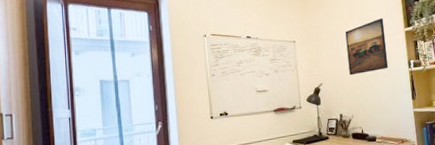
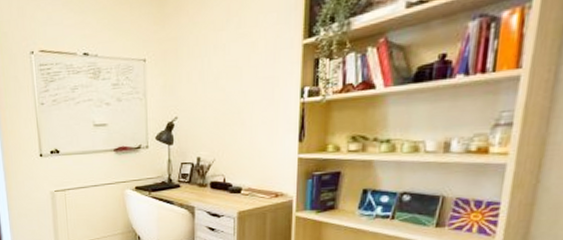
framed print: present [345,18,389,76] -> none [215,24,273,107]

